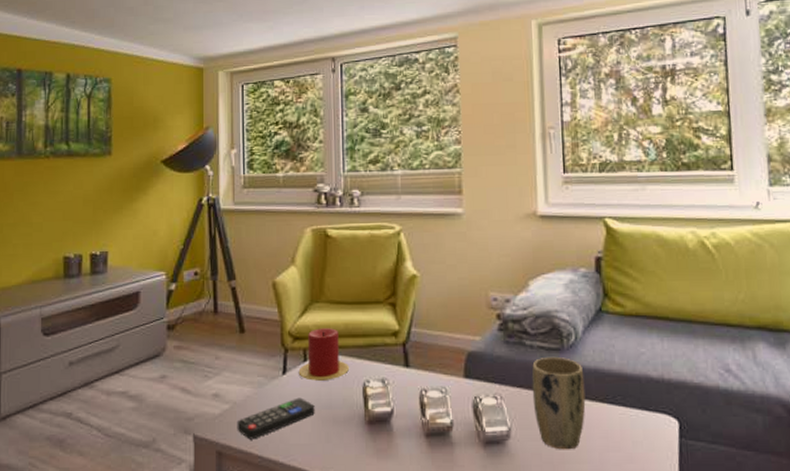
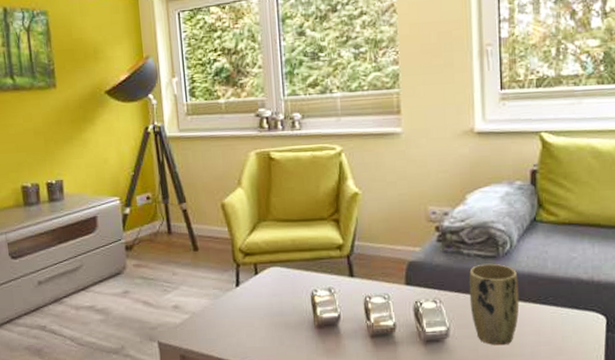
remote control: present [237,397,315,440] -> none [196,307,268,344]
candle: present [298,328,349,381] -> none [250,244,297,292]

